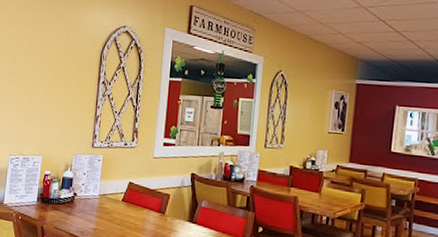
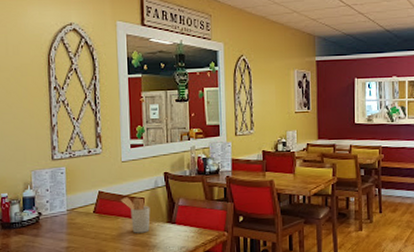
utensil holder: none [147,191,174,228] -> present [120,197,151,233]

